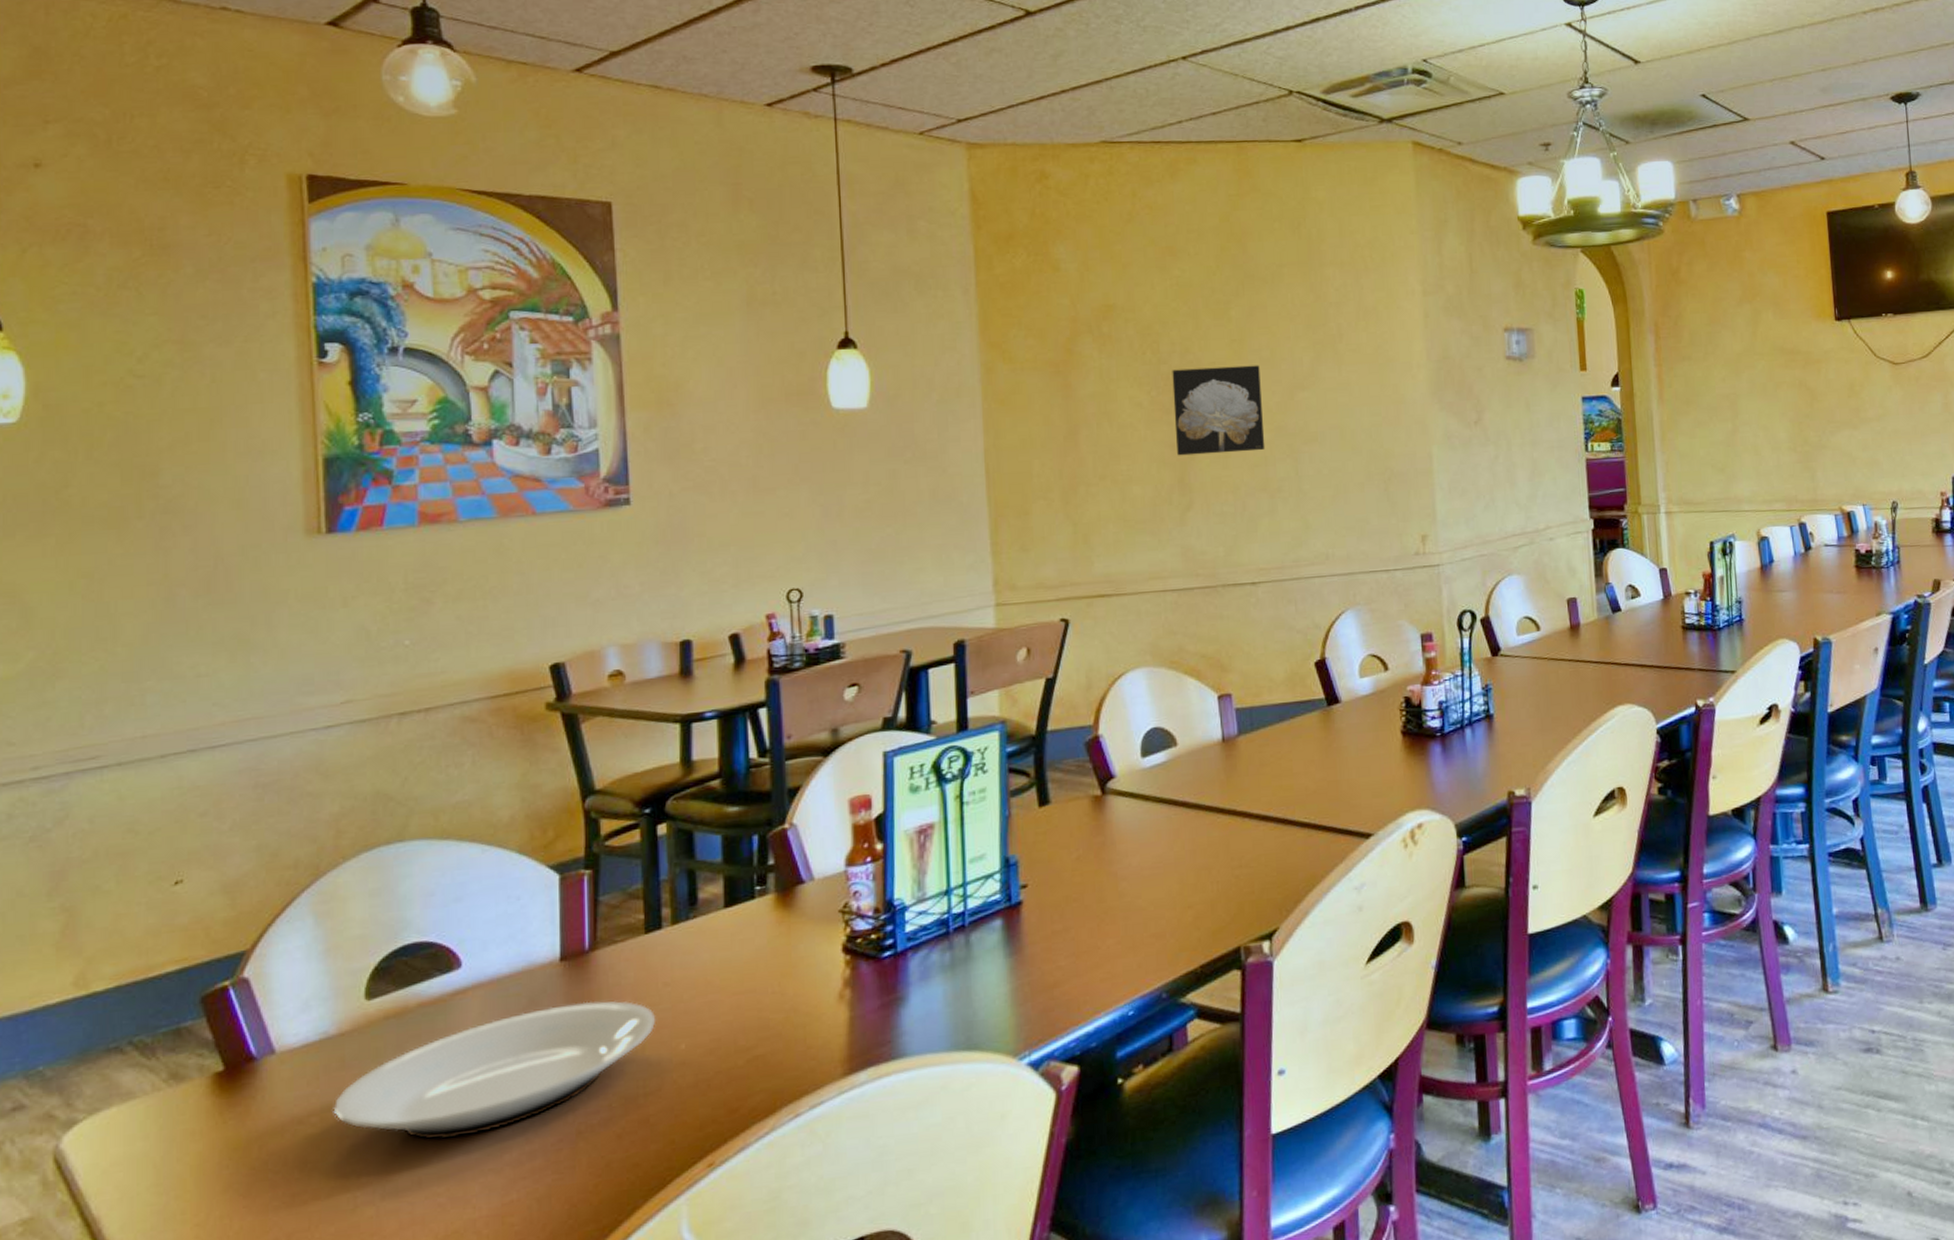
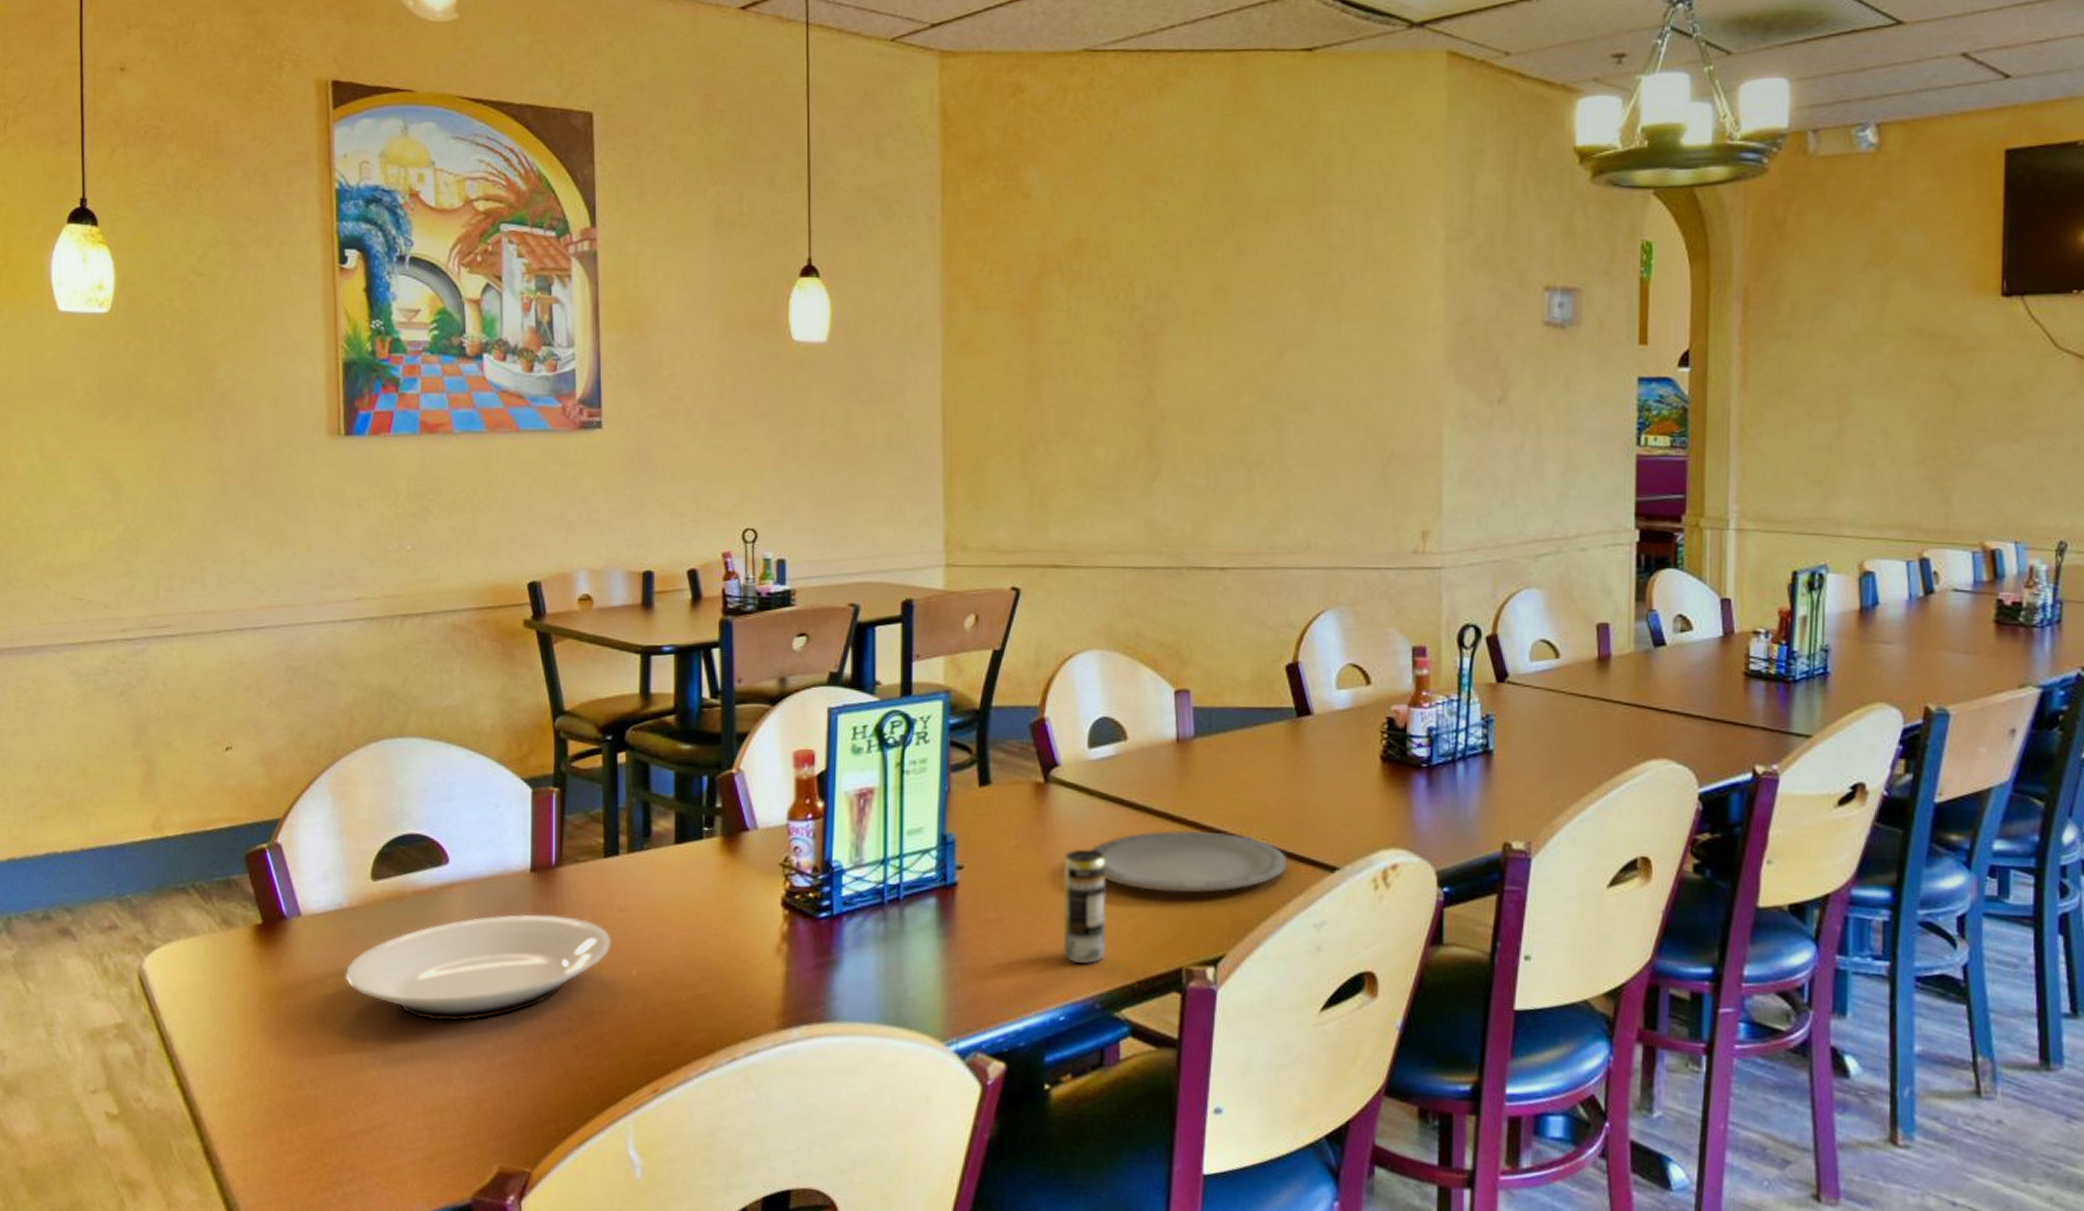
beverage can: none [1123,850,1169,958] -> present [1062,849,1107,964]
plate: none [1148,817,1328,881] -> present [1089,829,1288,893]
wall art: present [1172,365,1266,456] -> none [1145,316,1246,417]

